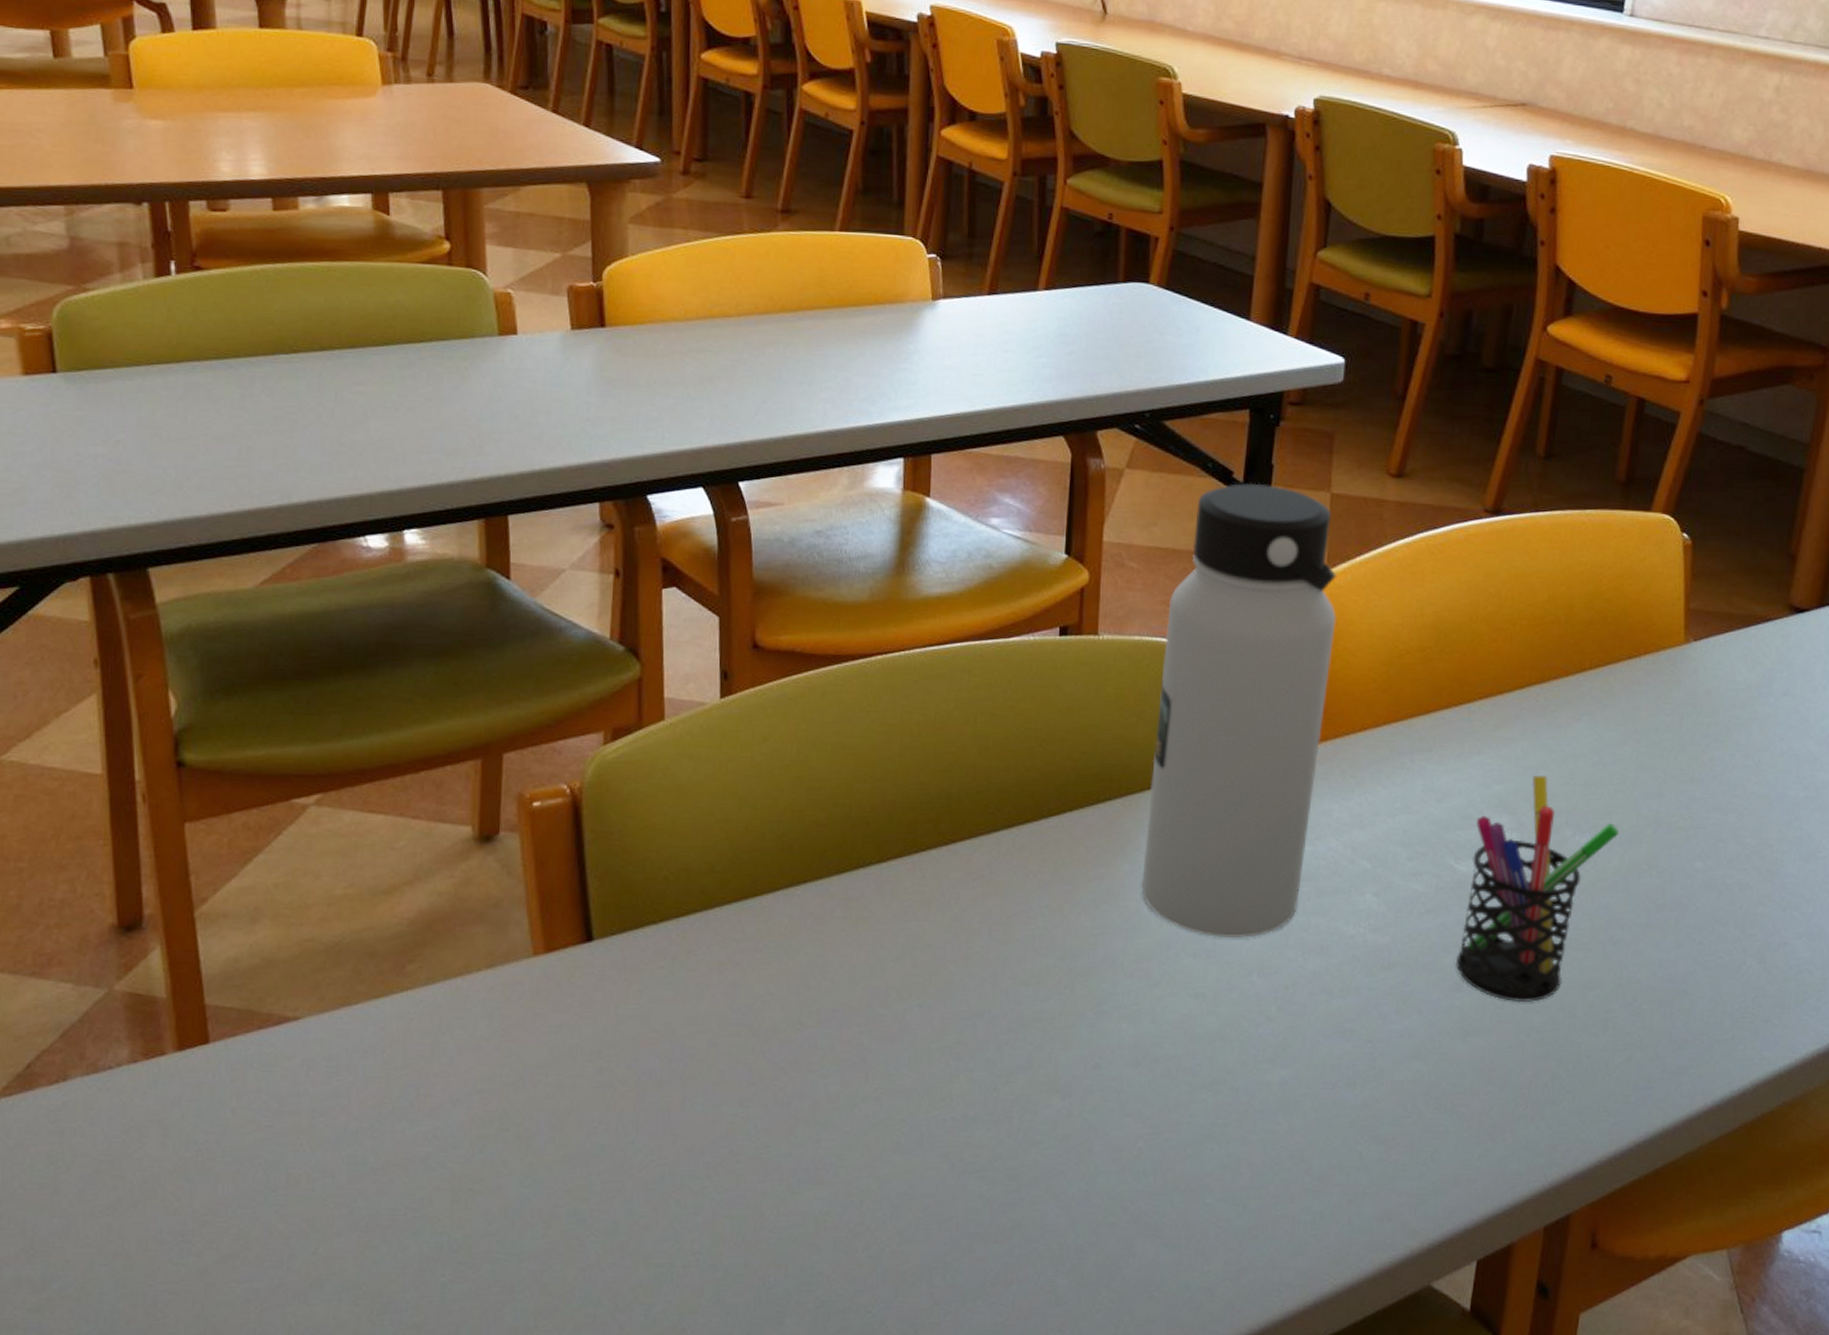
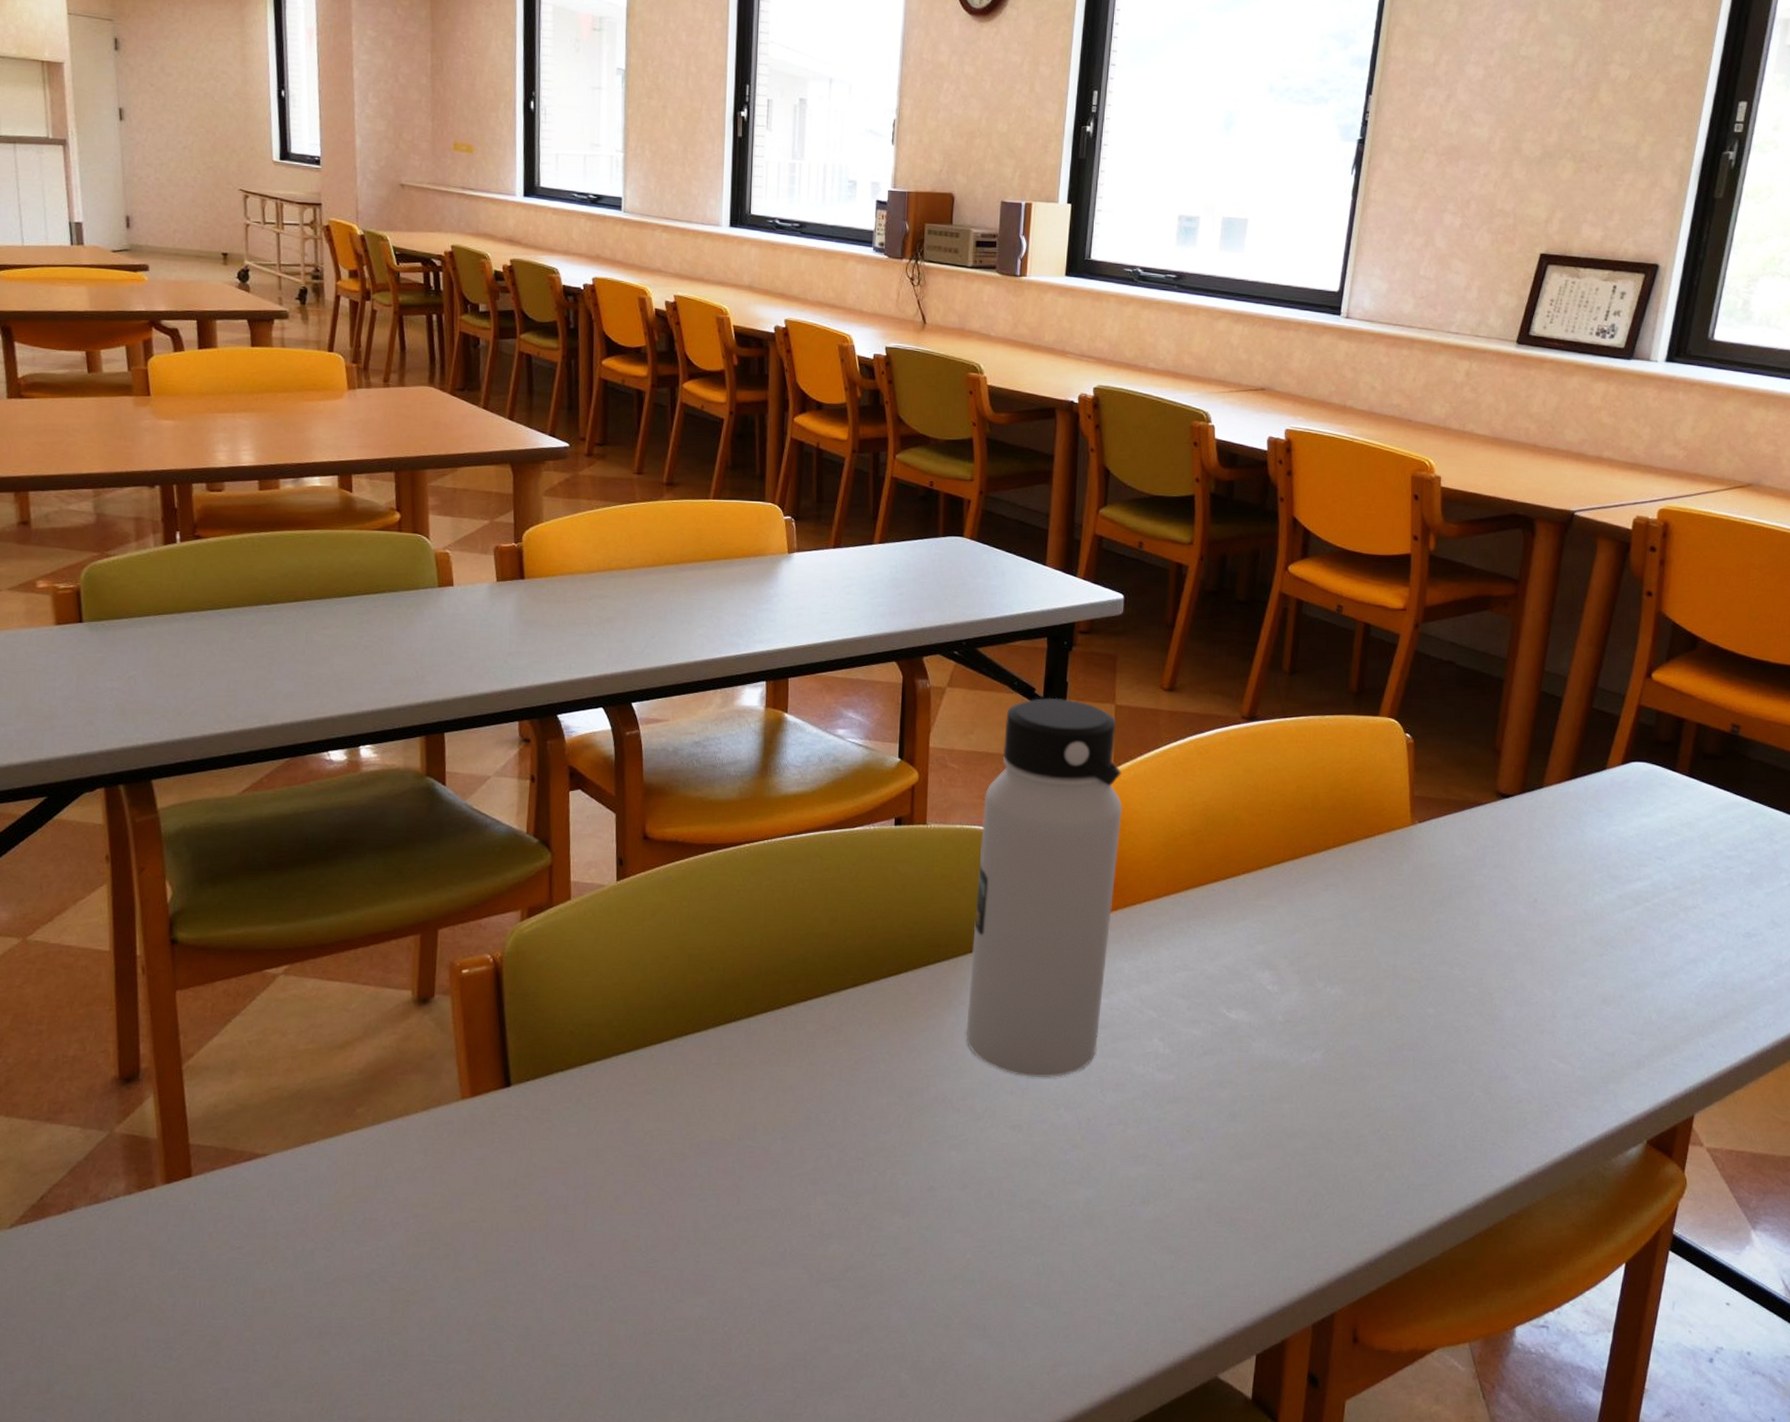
pen holder: present [1456,776,1620,1003] -> none [1230,937,1363,1130]

